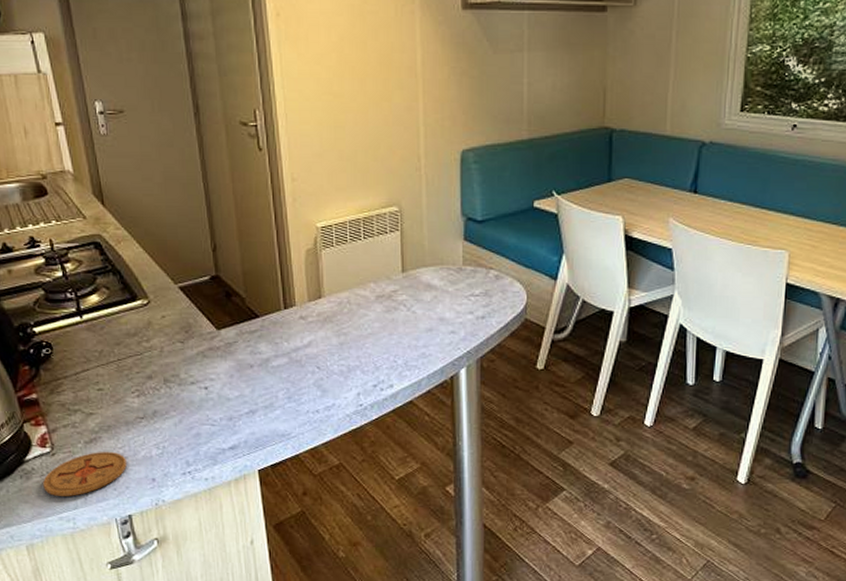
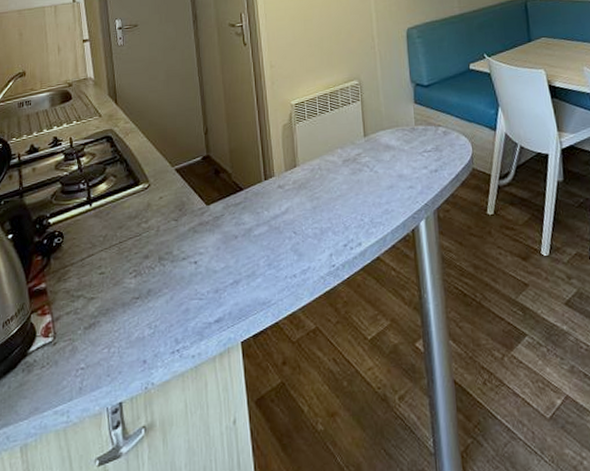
coaster: present [43,452,127,496] -> none [43,336,121,388]

